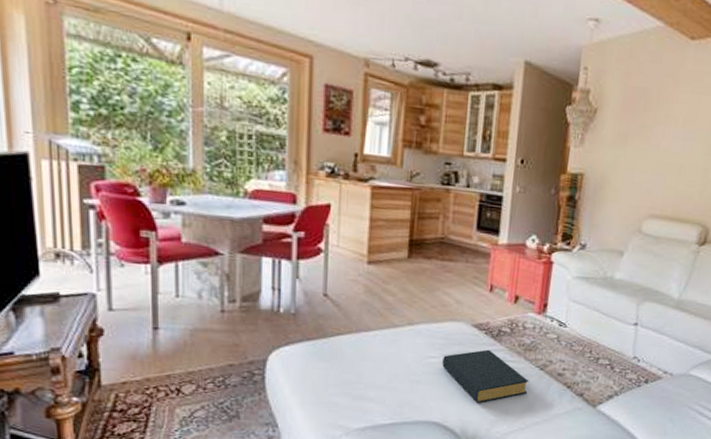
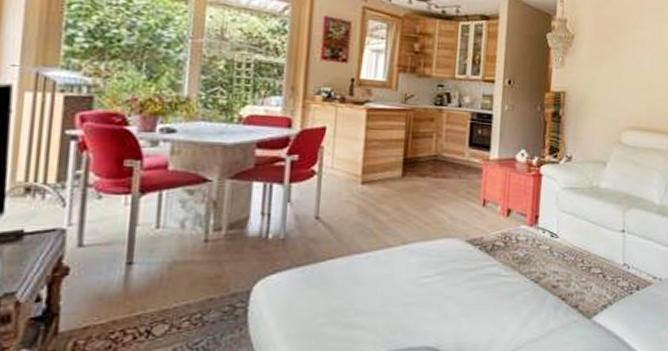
hardback book: present [442,349,529,403] -> none [436,265,524,323]

